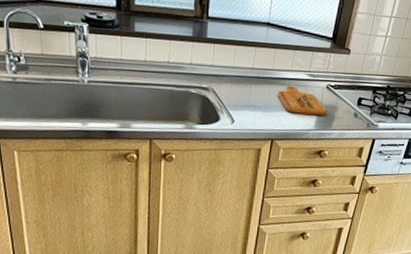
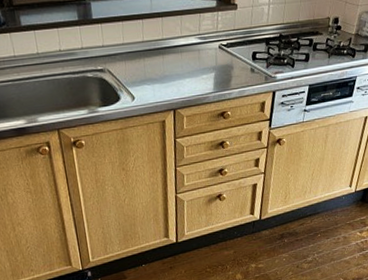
cutting board: present [277,85,326,115] -> none [171,52,223,80]

